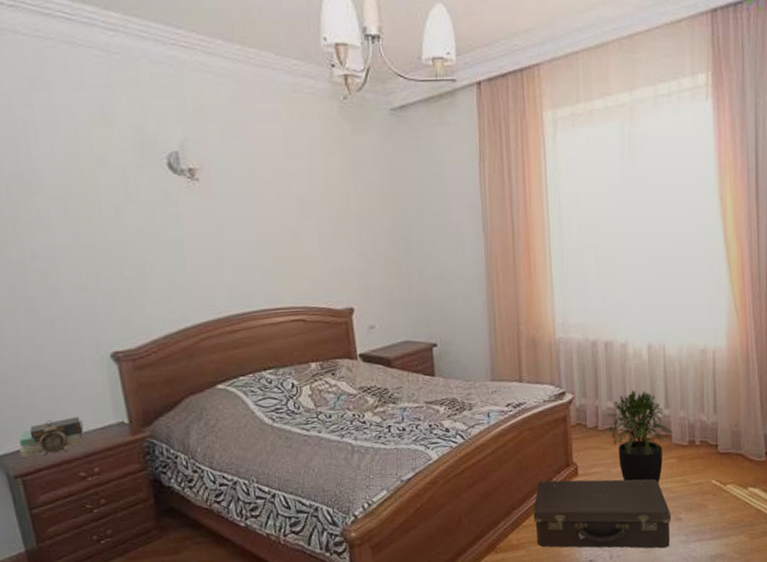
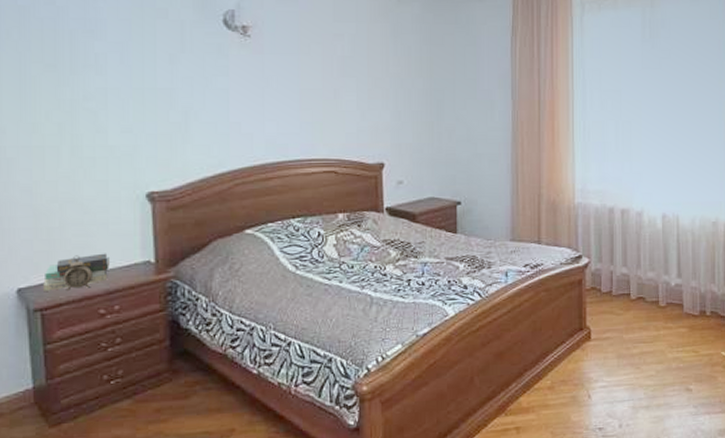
suitcase: present [533,479,672,549] -> none [545,343,681,420]
potted plant: present [606,390,673,484] -> none [620,258,685,353]

